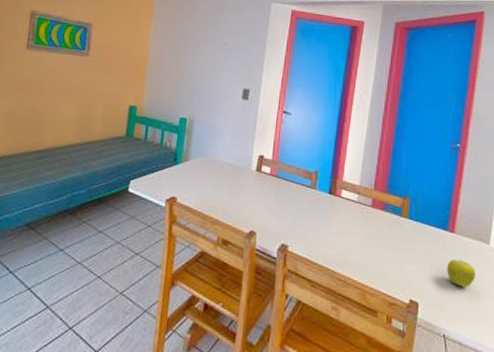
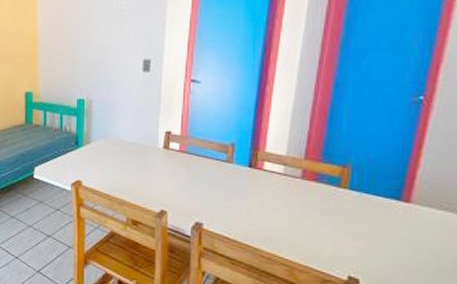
fruit: present [447,258,476,287] -> none [398,231,437,263]

